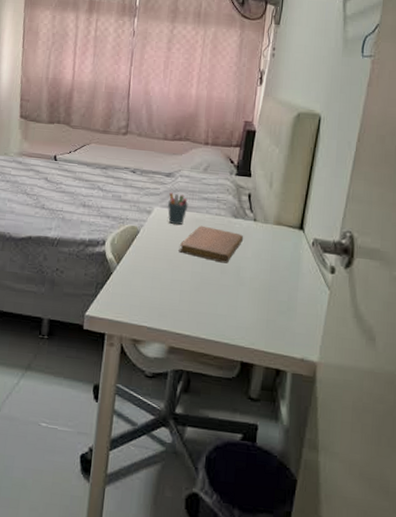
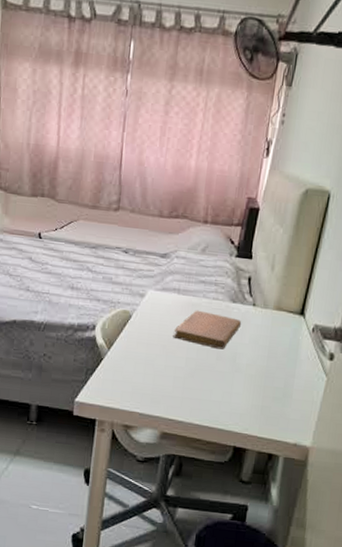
pen holder: present [167,192,189,226] -> none [162,274,185,310]

